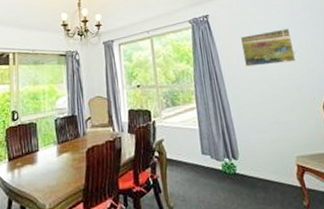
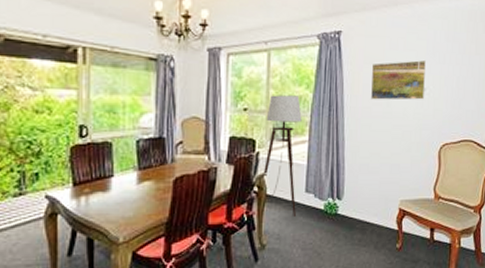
floor lamp: none [156,70,197,179] -> present [263,95,302,218]

